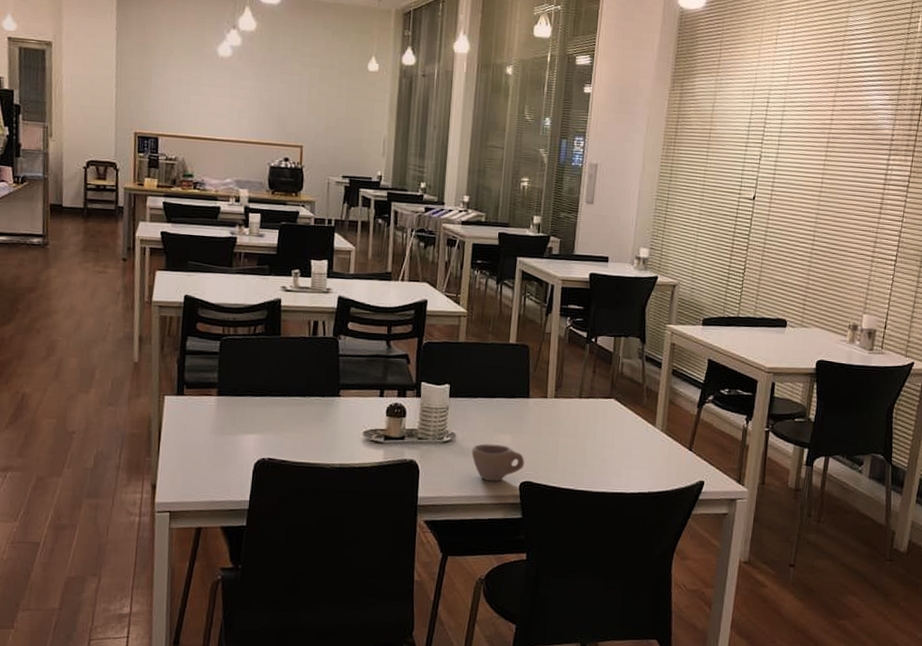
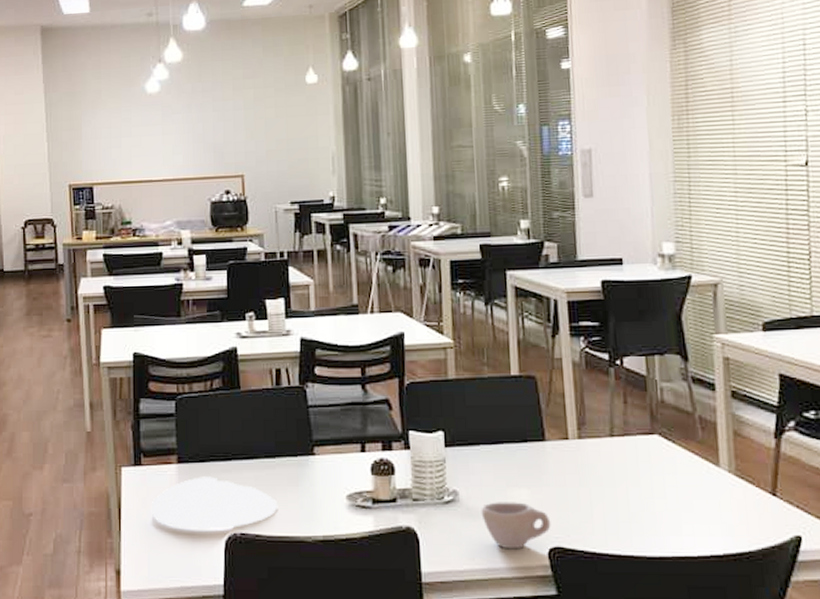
plate: none [189,408,304,454] -> present [151,477,278,529]

